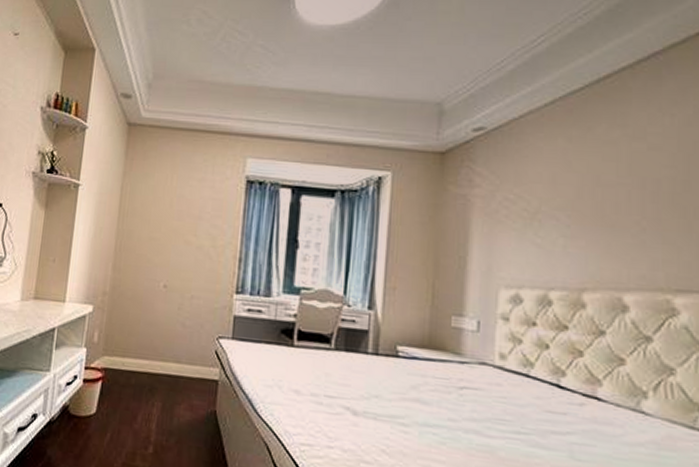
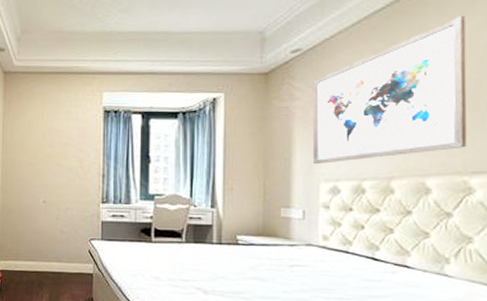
wall art: none [491,105,674,266] -> present [312,15,467,164]

